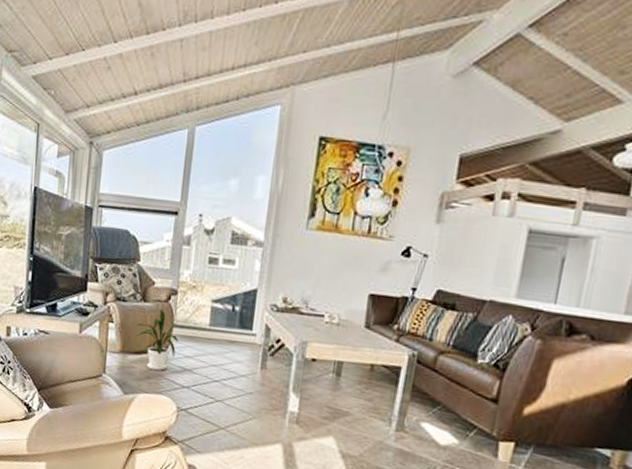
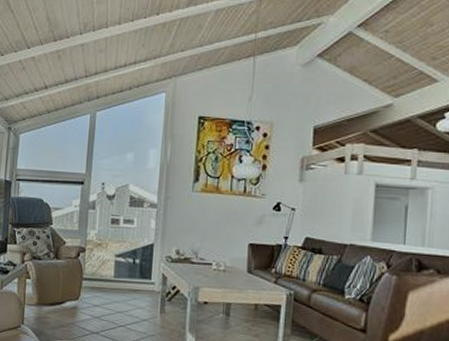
house plant: present [136,309,178,371] -> none [50,265,87,320]

